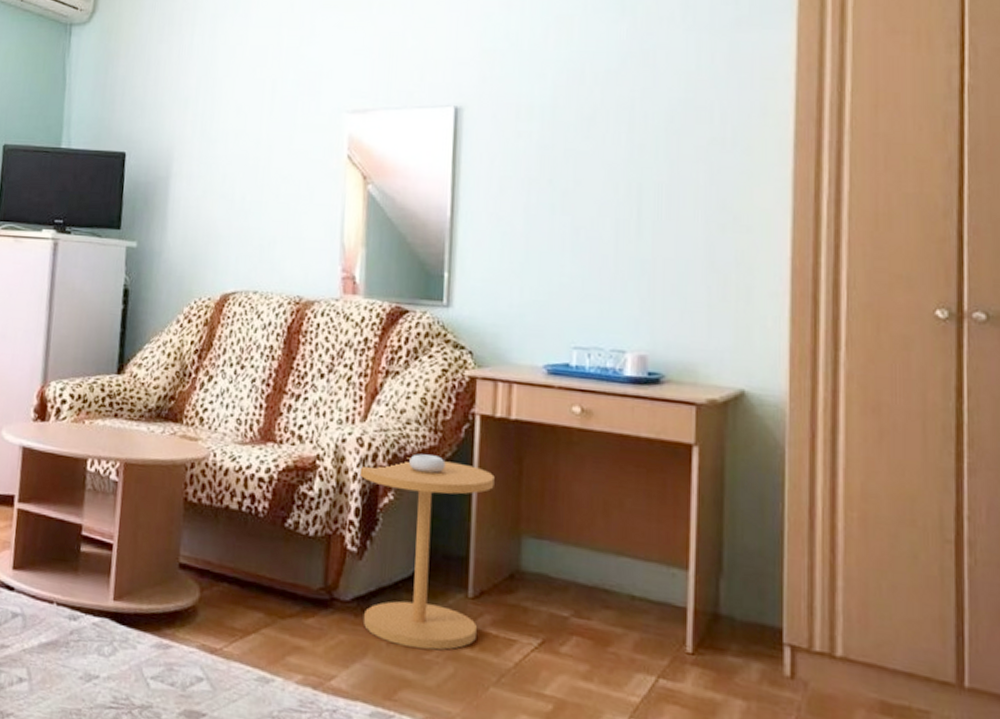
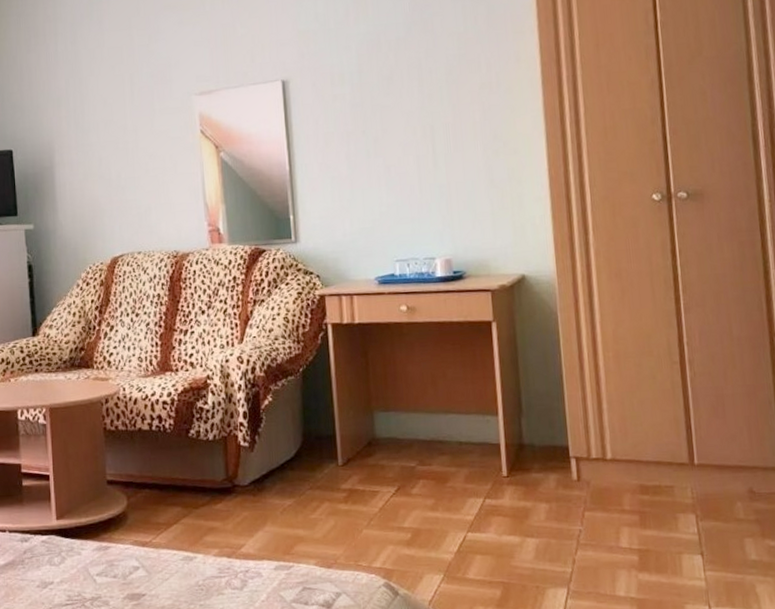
side table: present [358,454,495,651] -> none [241,361,348,511]

